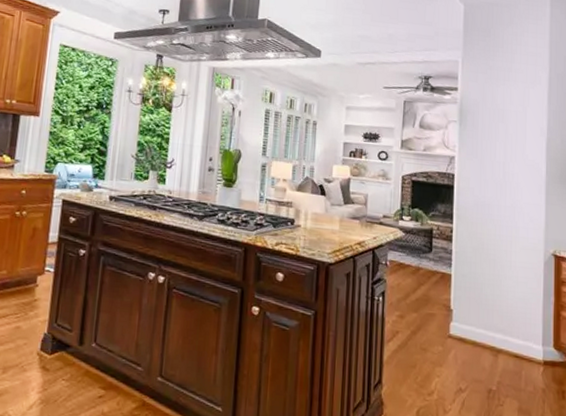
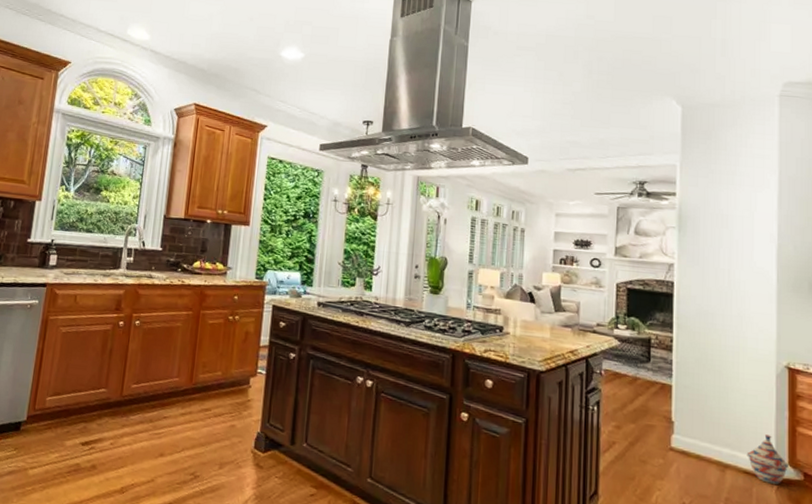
woven basket: none [517,319,553,367] -> present [746,434,788,484]

